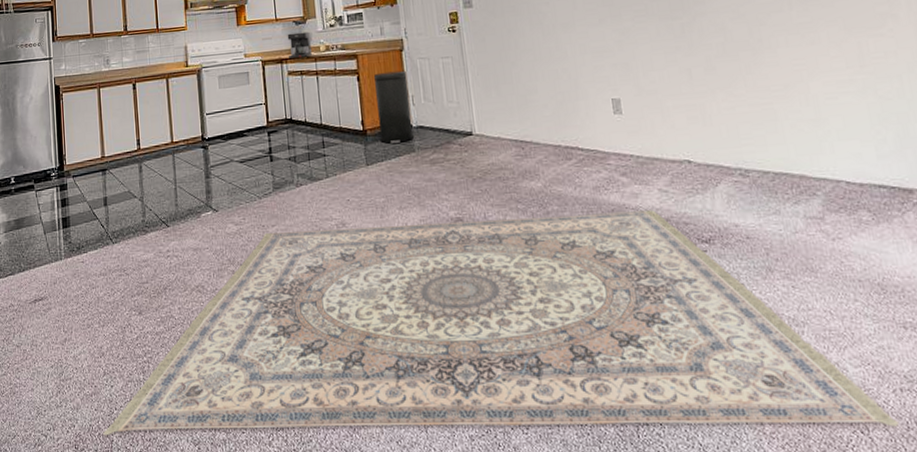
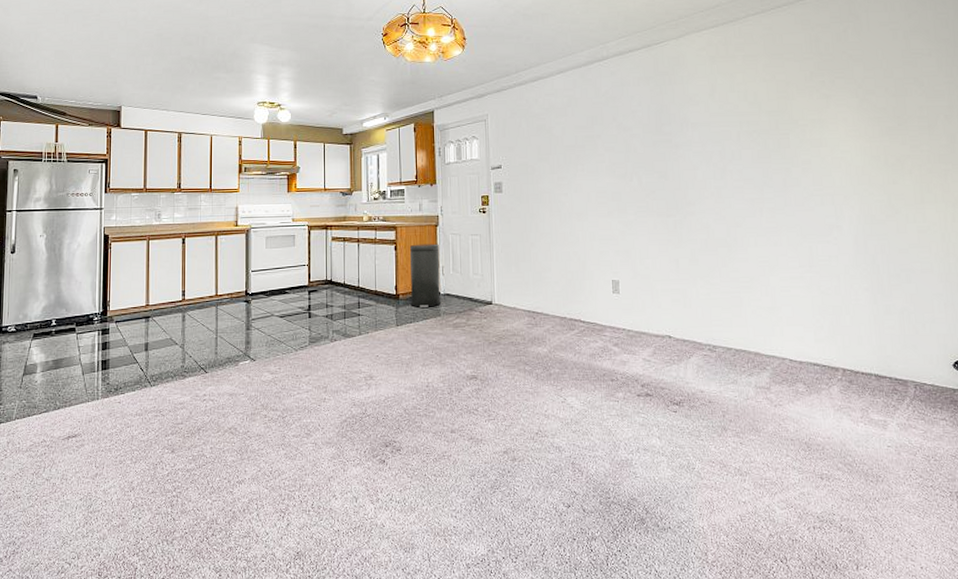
area rug: present [103,210,900,436] -> none [128,376,810,564]
coffee maker: present [287,31,312,60] -> none [333,202,355,227]

